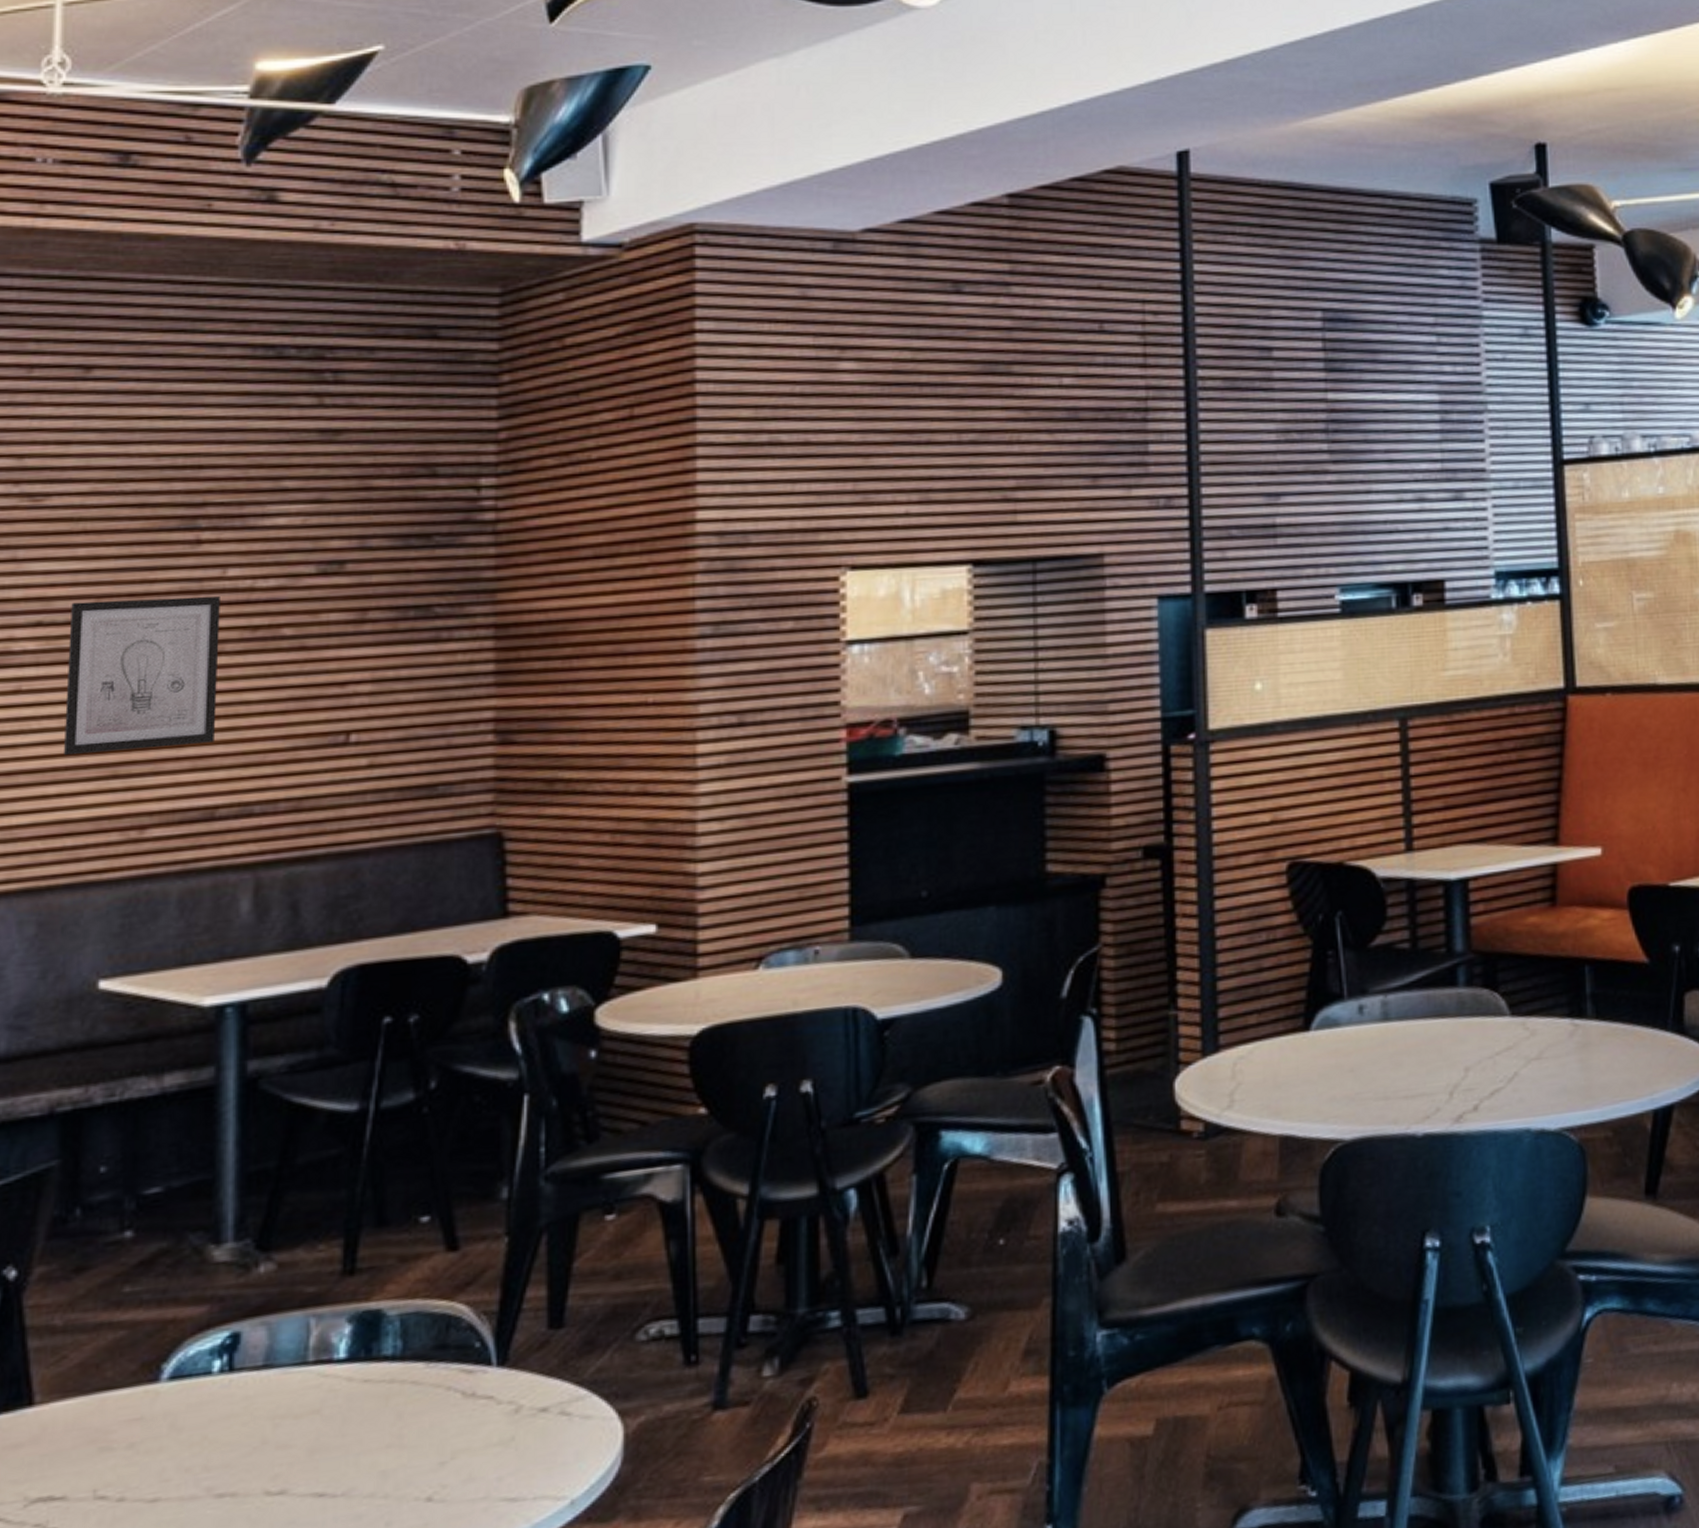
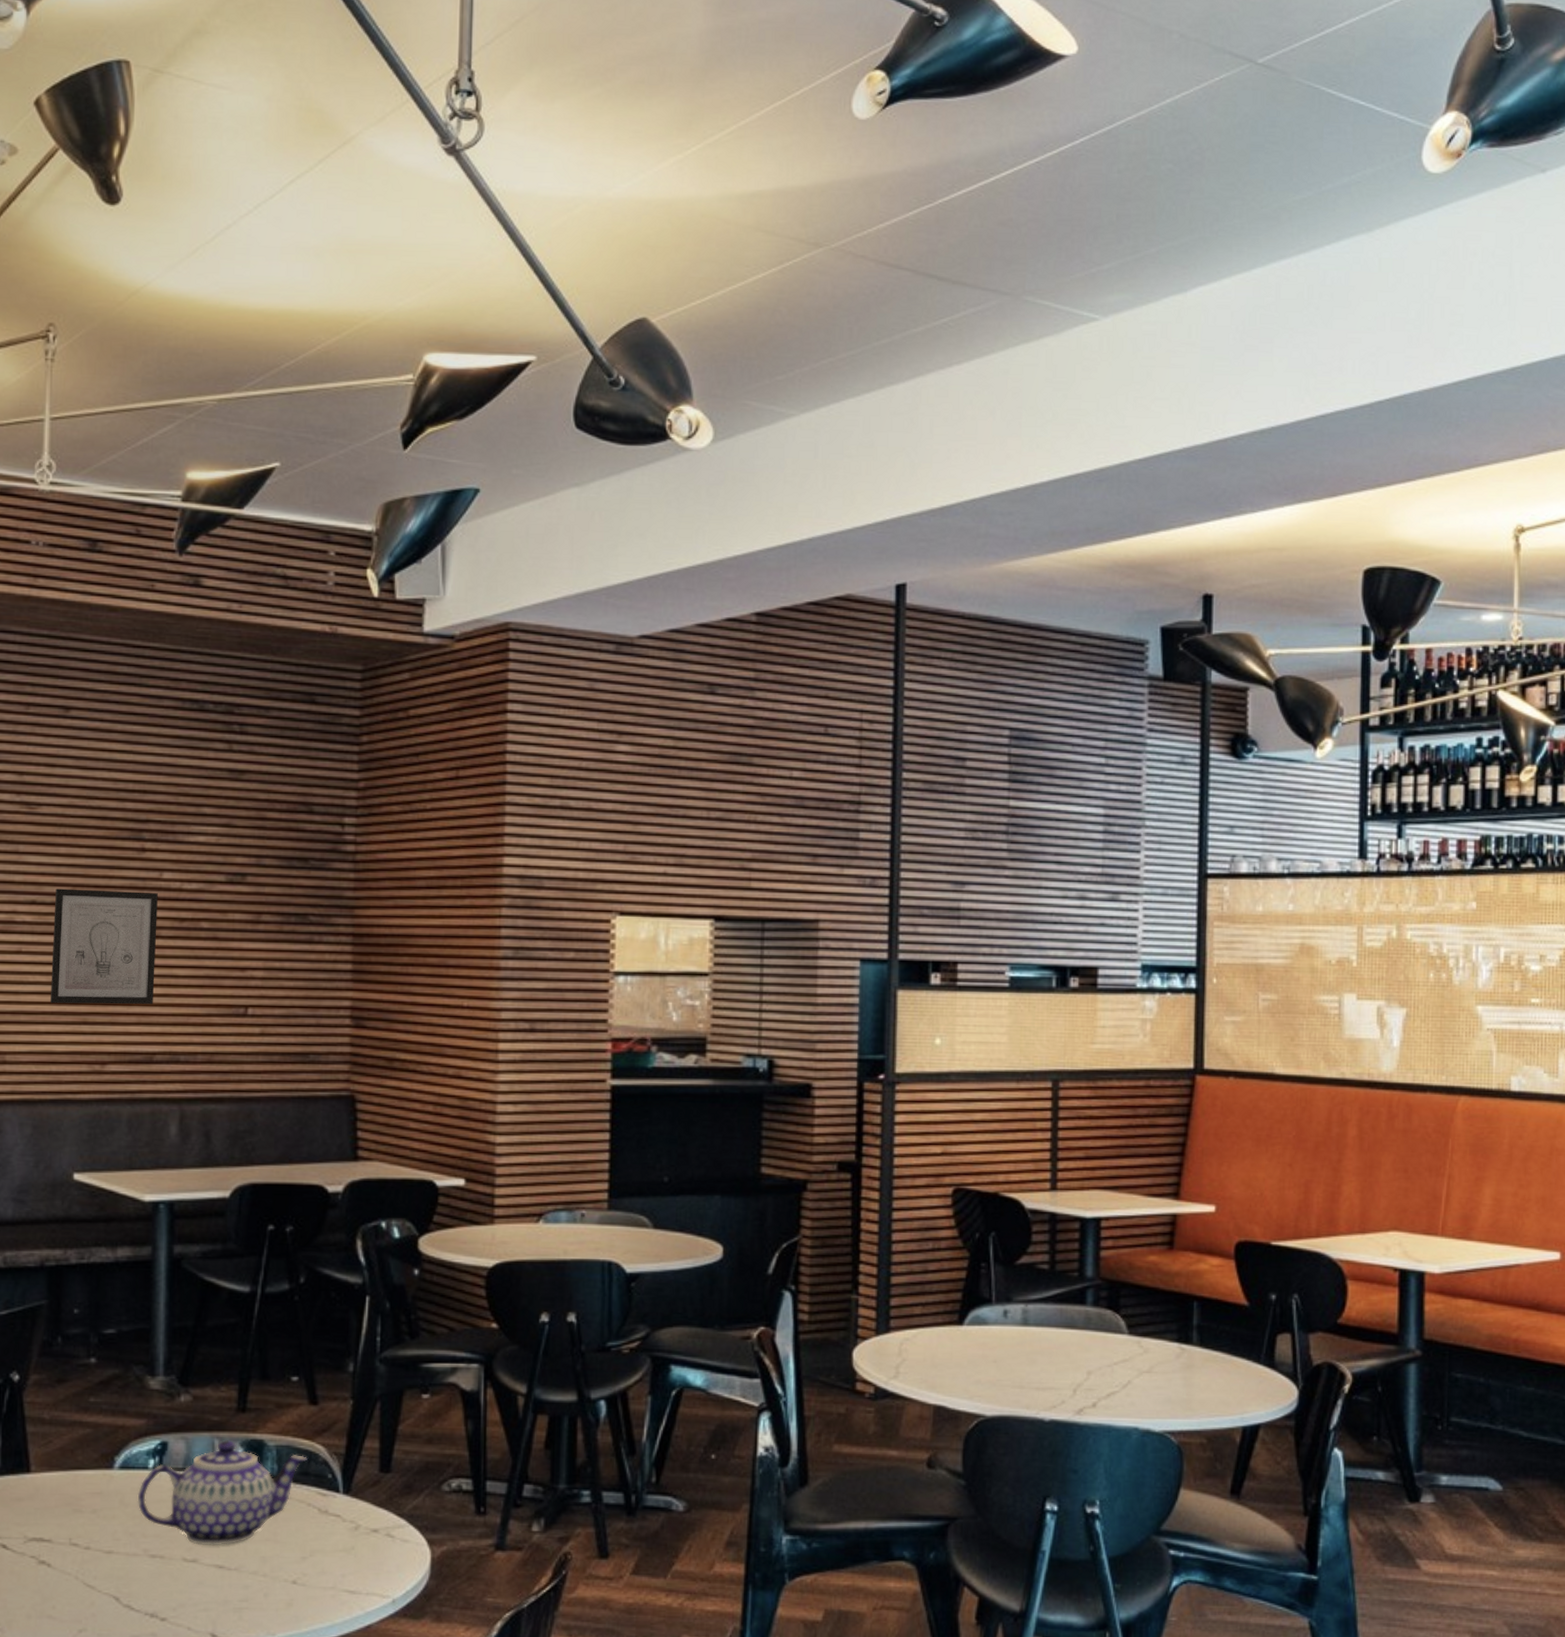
teapot: none [196,1317,445,1469] -> present [137,1440,307,1545]

